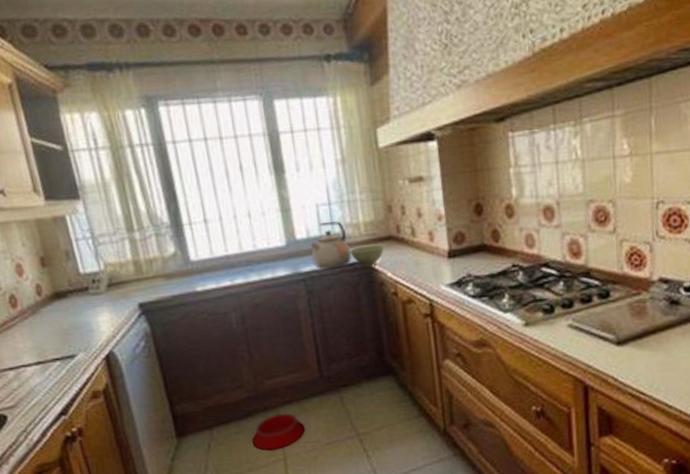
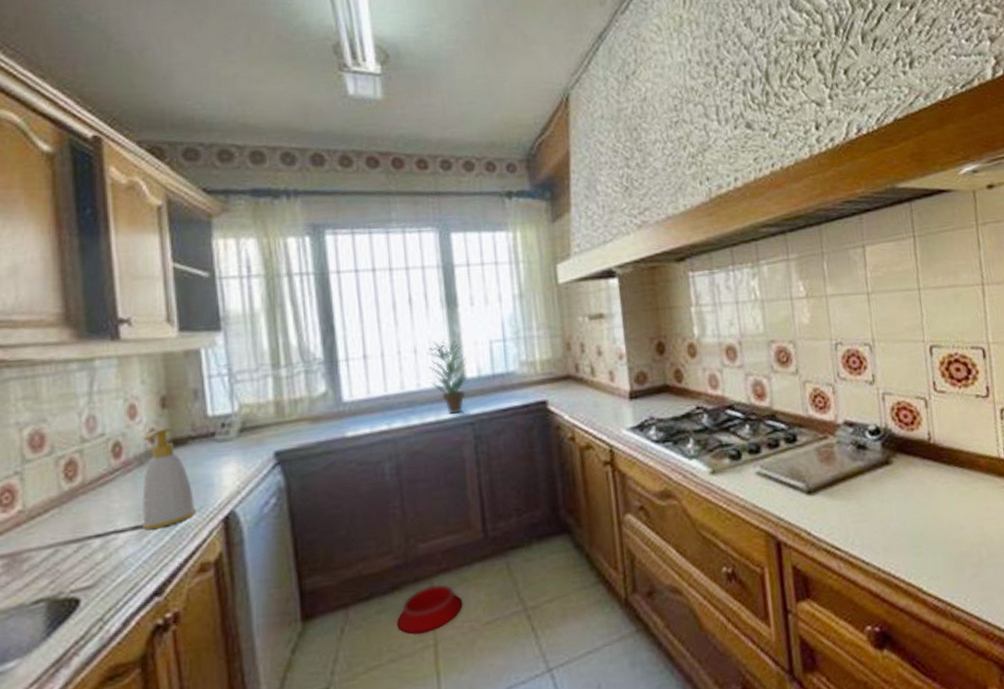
soap bottle: none [32,283,84,364] -> present [142,428,197,529]
potted plant: none [260,203,298,273] -> present [428,339,468,415]
kettle: present [311,220,352,270] -> none [481,358,527,412]
bowl: present [350,244,385,268] -> none [524,384,562,410]

